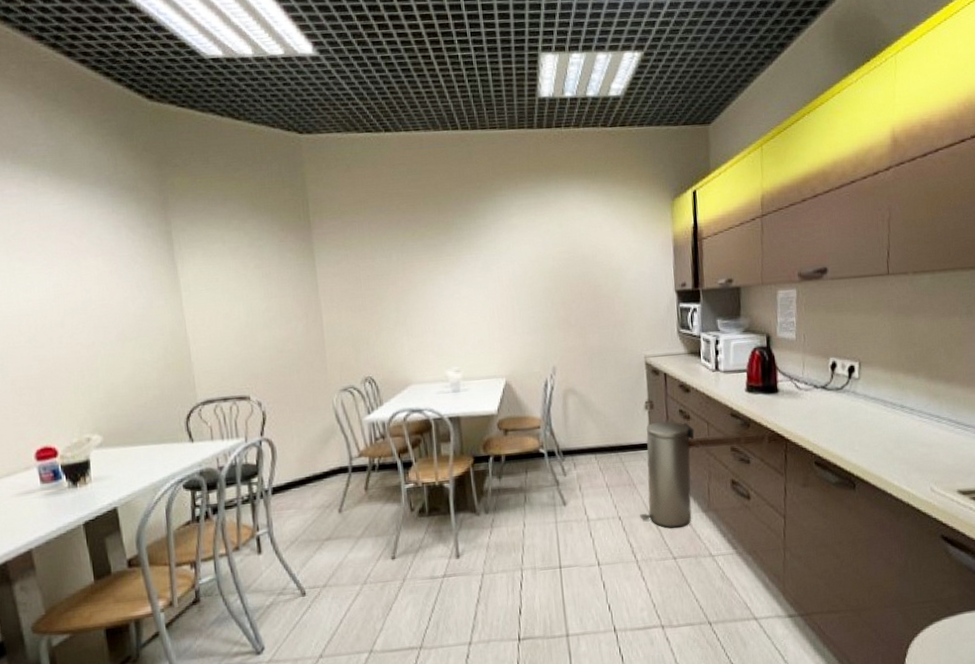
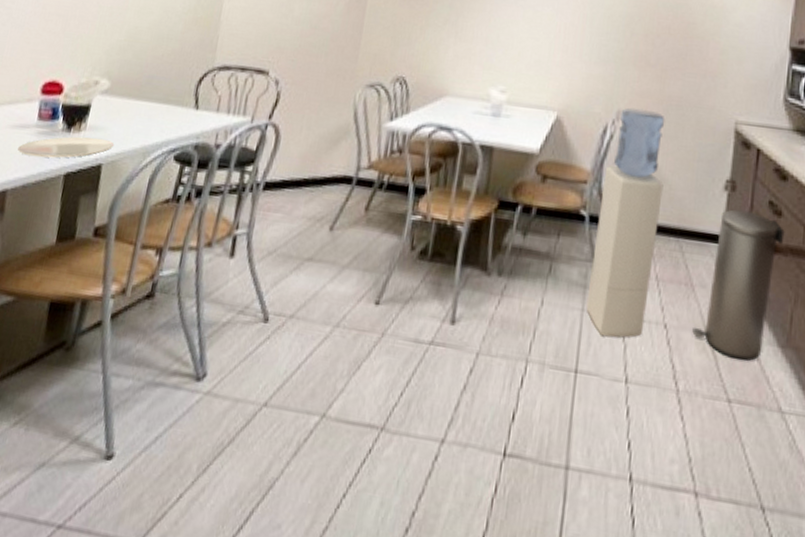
plate: none [30,485,124,517] -> present [18,136,115,158]
water cooler: none [552,361,604,538] -> present [586,107,665,338]

